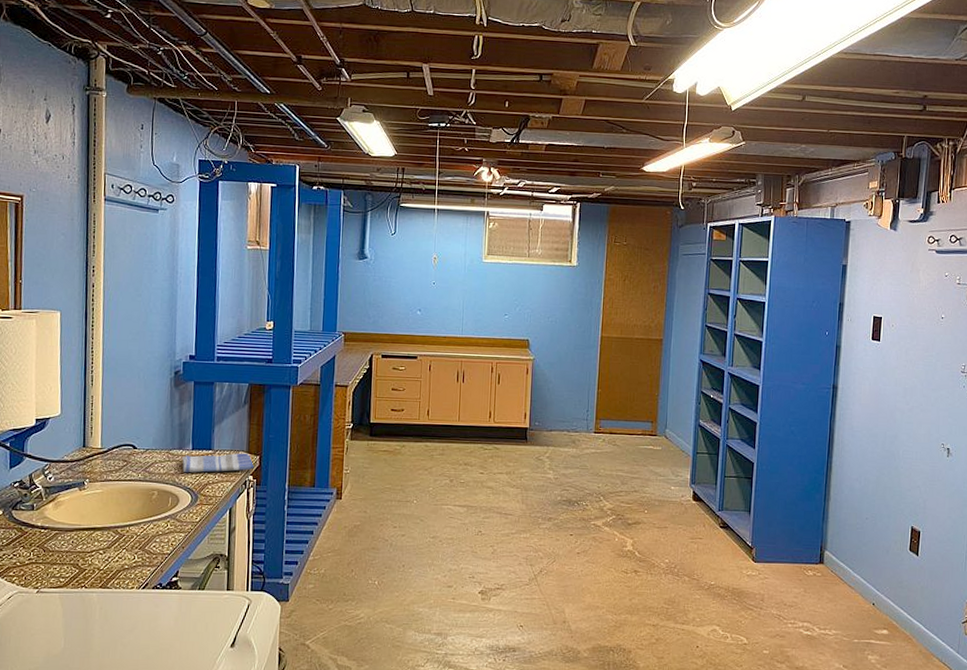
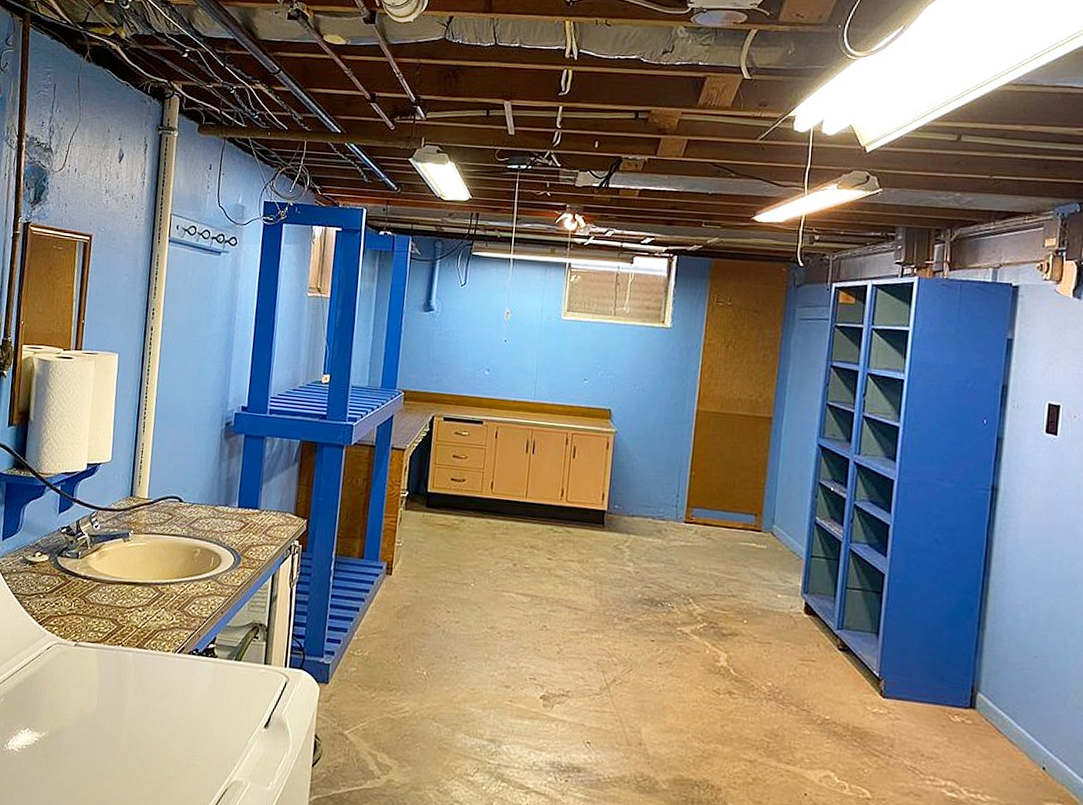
dish towel: present [182,453,254,473] -> none [227,513,301,535]

